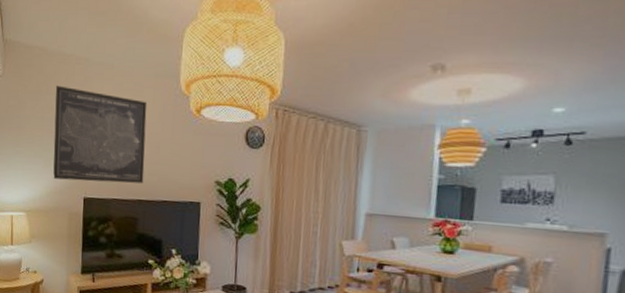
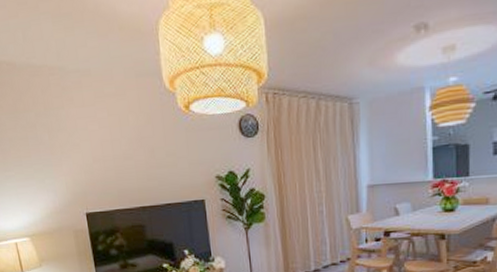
wall art: present [53,85,147,184] -> none [33,100,144,199]

